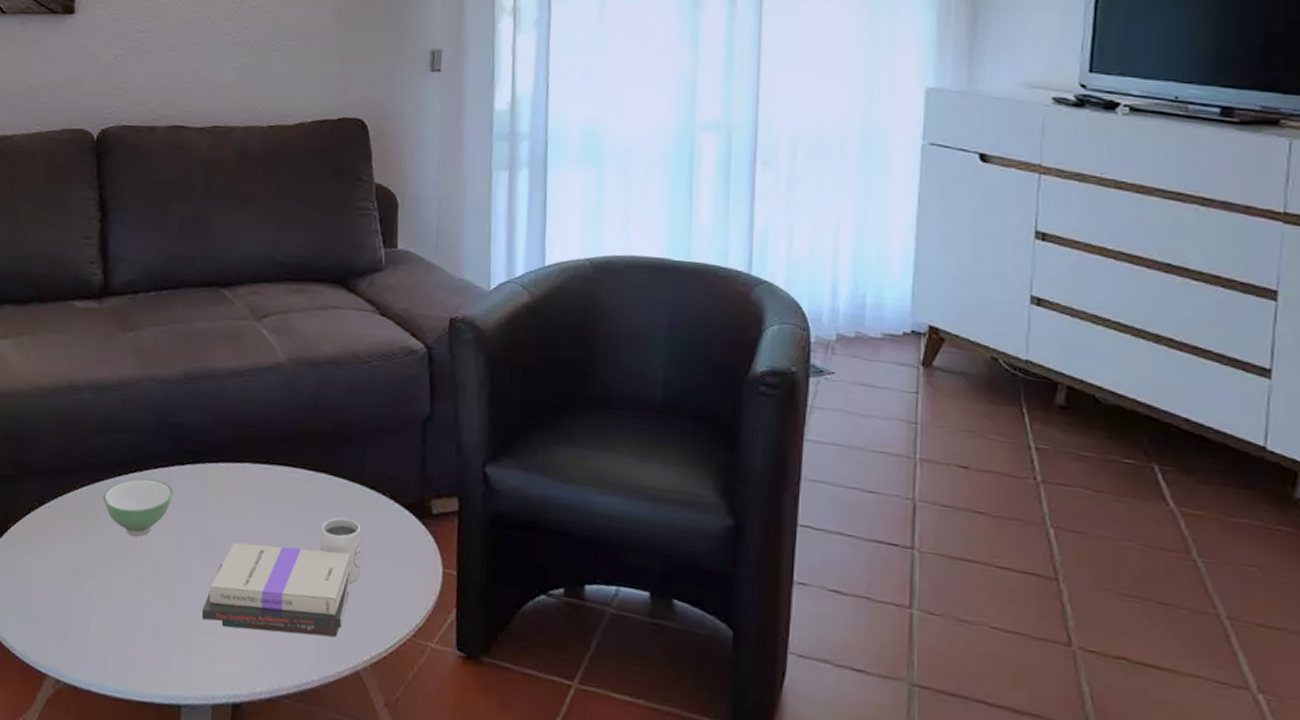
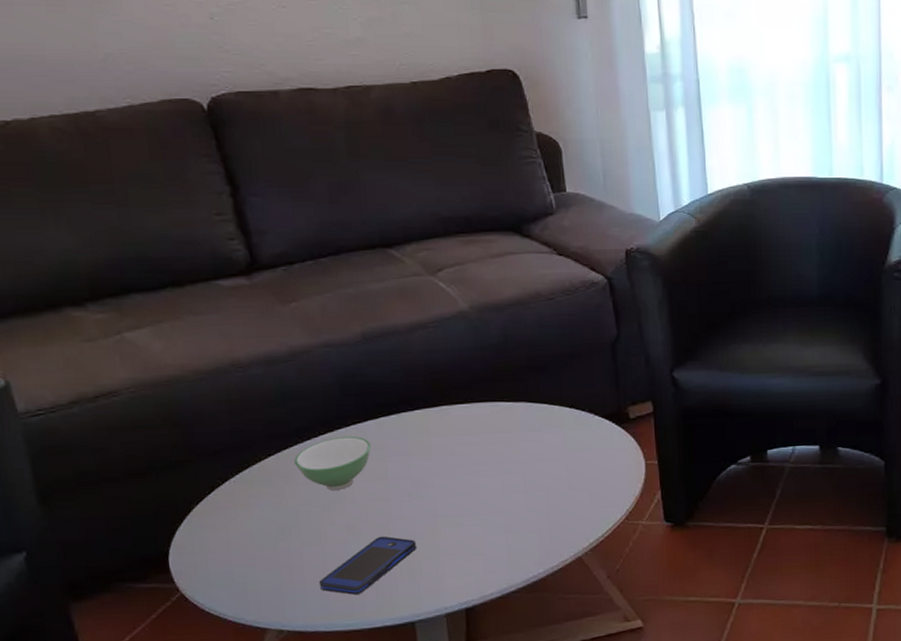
mobile phone: none [100,596,198,659] -> present [318,536,417,595]
books: present [201,542,352,637] -> none [420,465,563,549]
mug: present [320,517,363,583] -> none [527,436,571,488]

